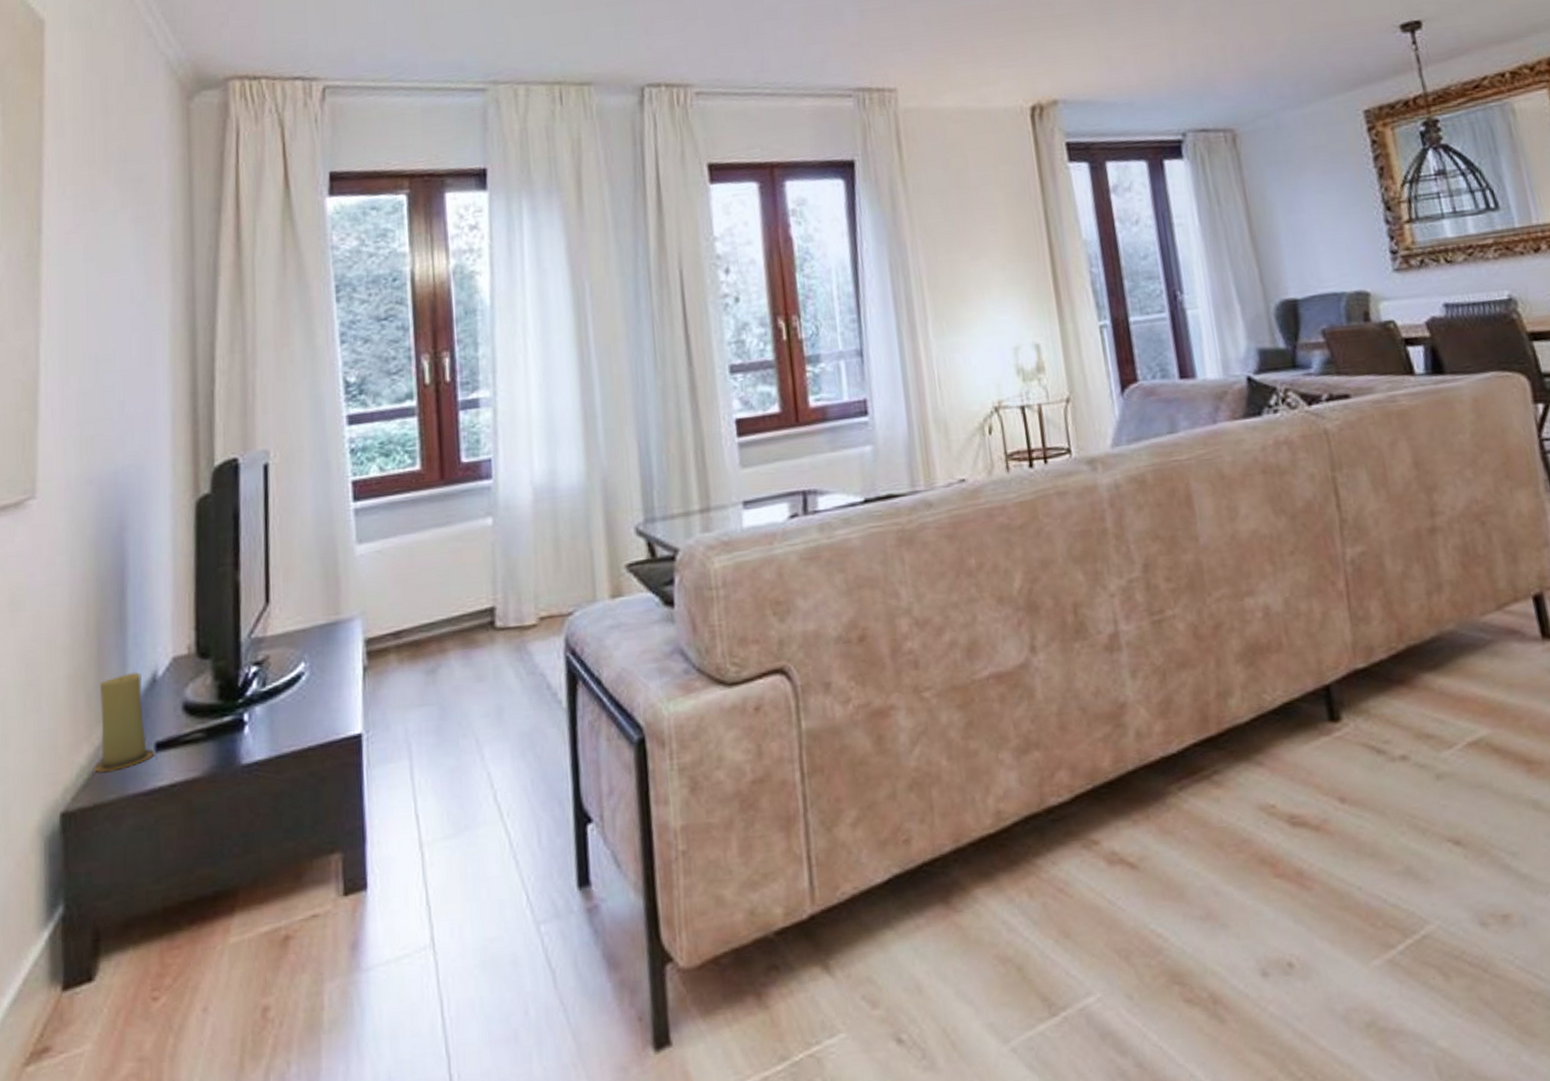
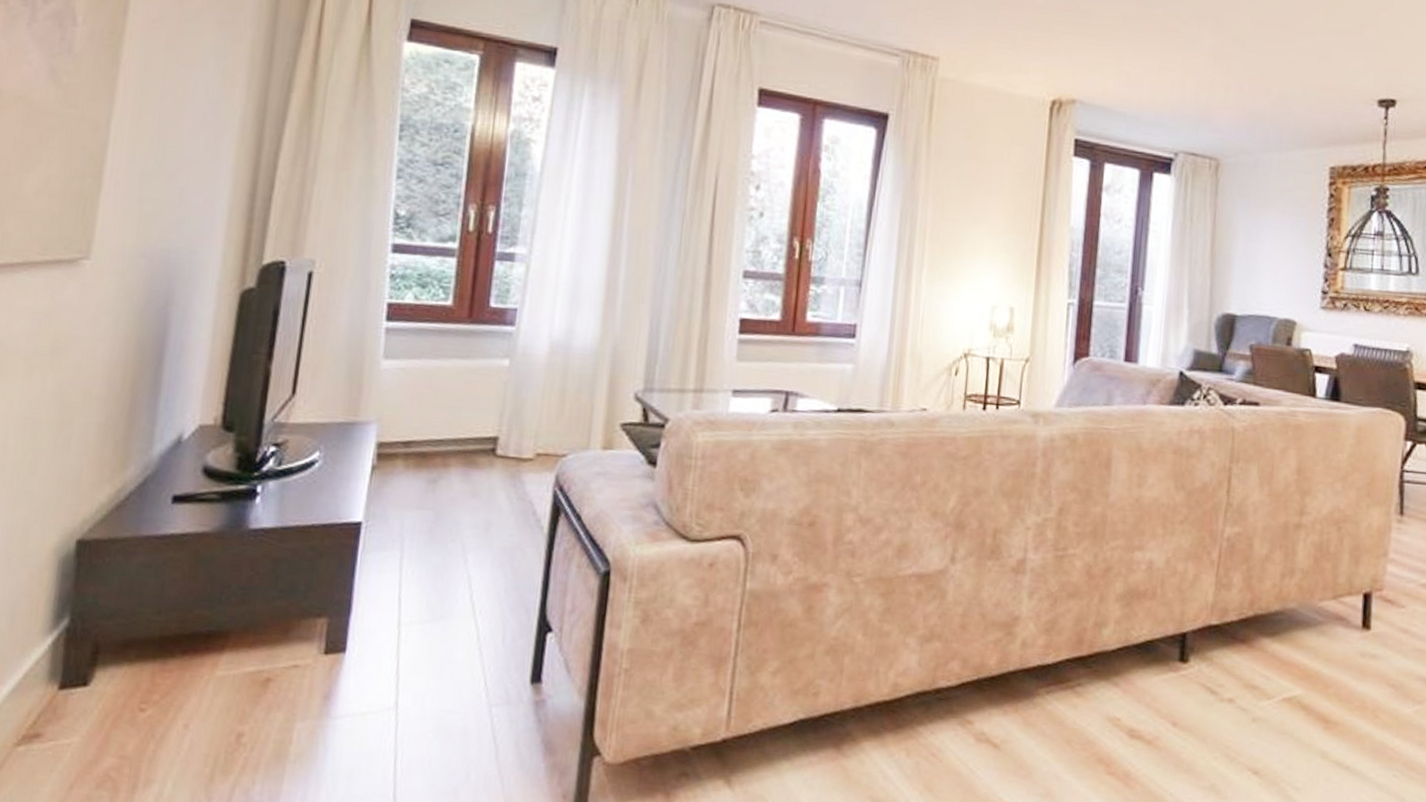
candle: present [93,671,154,772] -> none [112,430,170,513]

